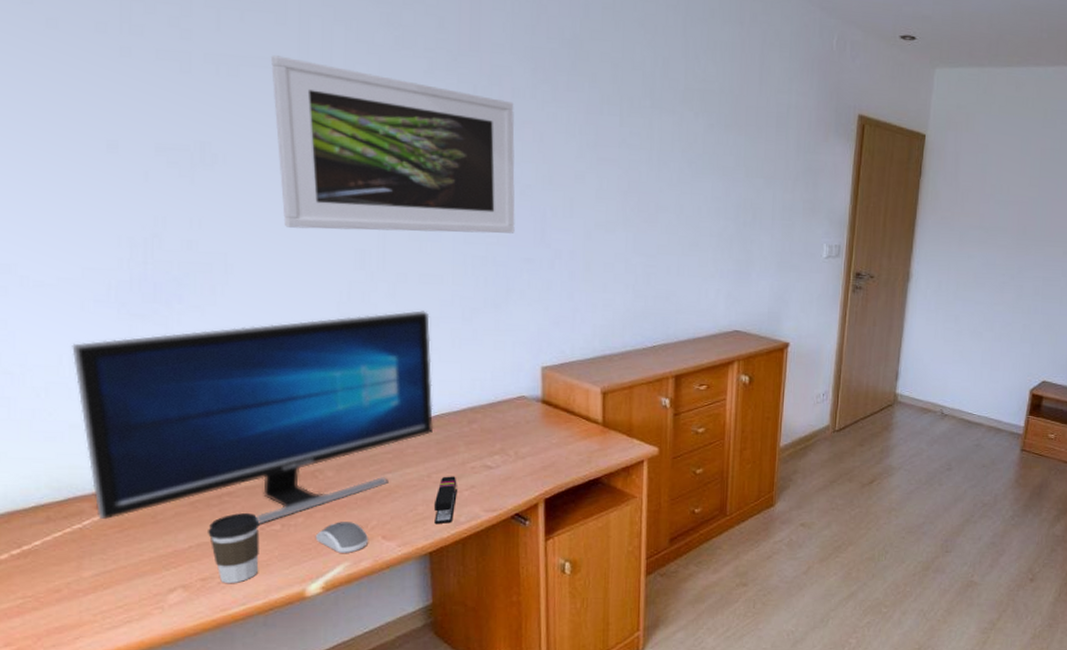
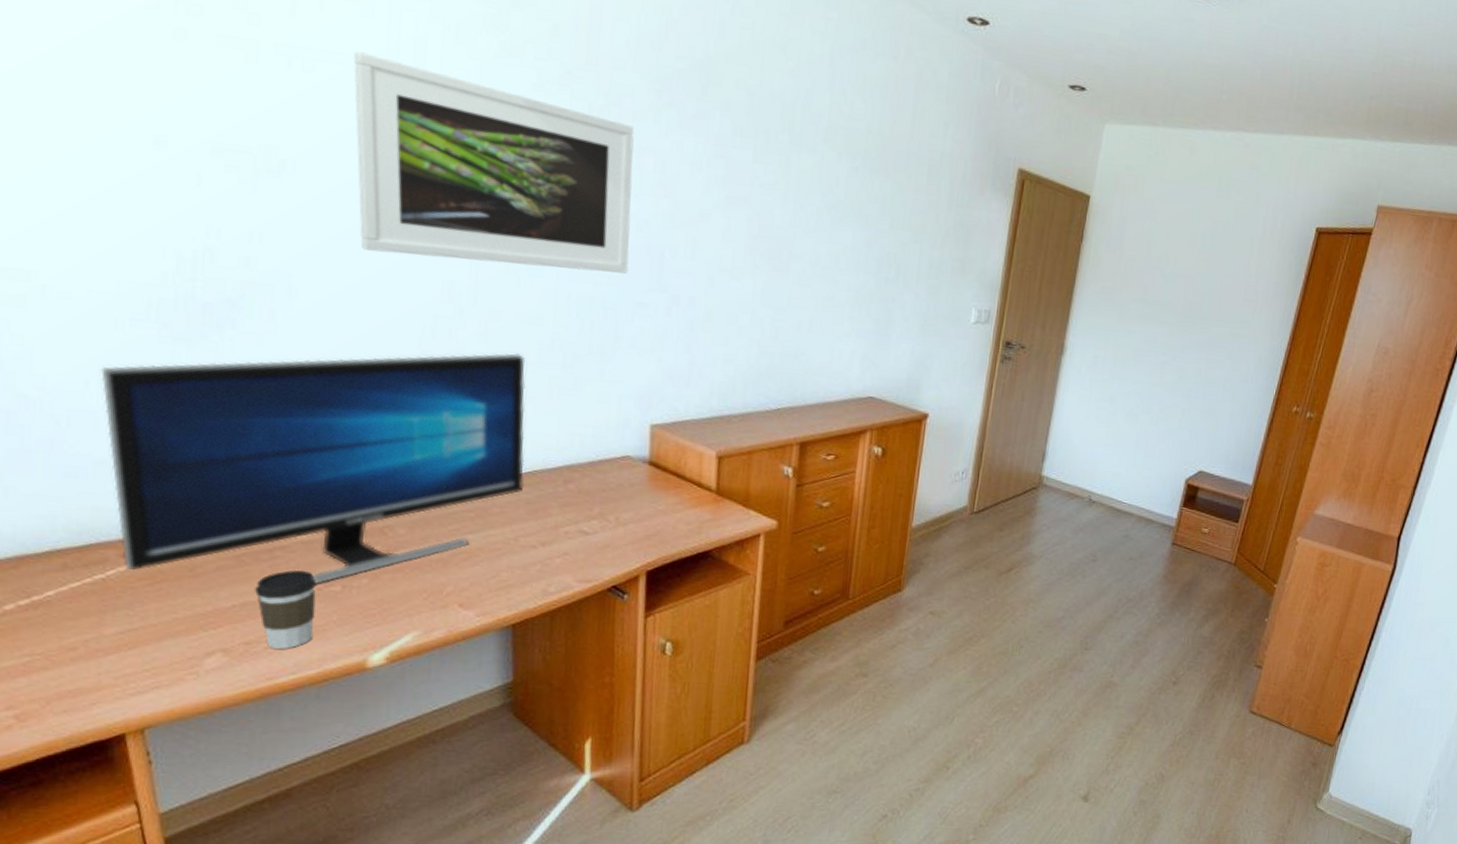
computer mouse: present [315,522,368,553] -> none [380,585,442,621]
stapler: present [433,476,457,525] -> none [519,540,548,594]

